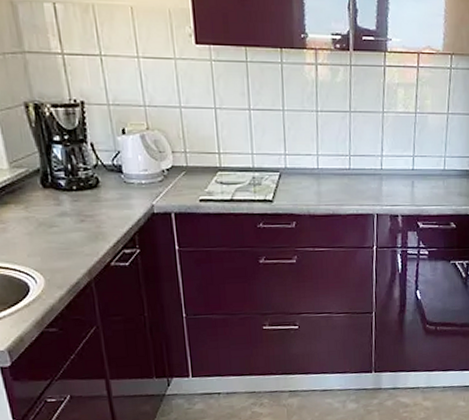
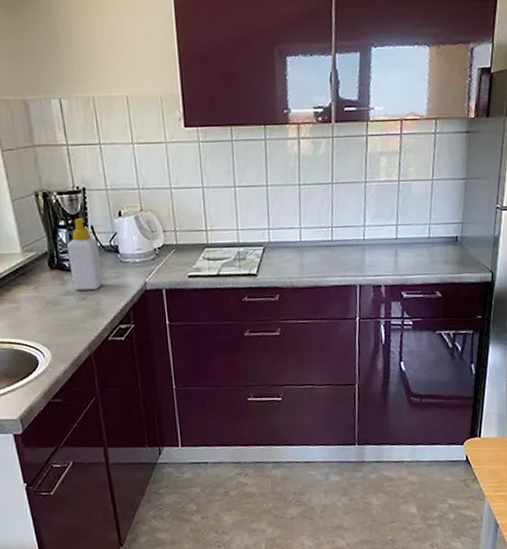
soap bottle: none [62,134,105,212] -> present [66,218,103,291]

